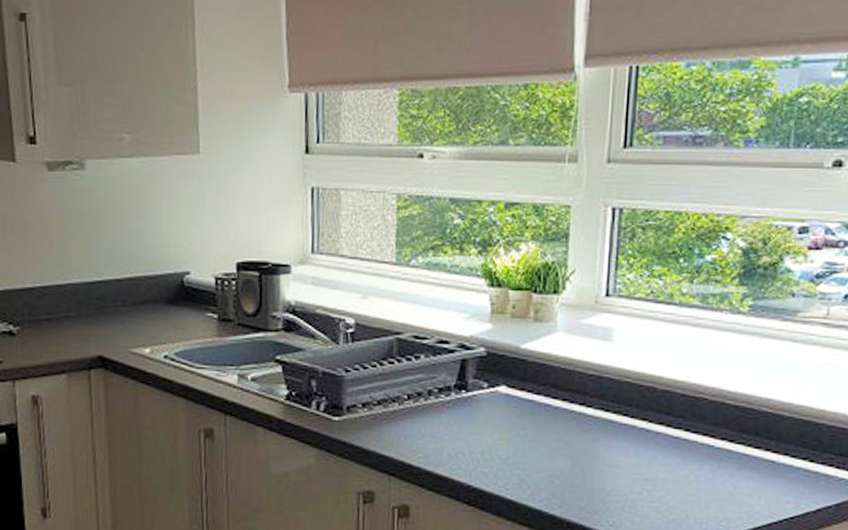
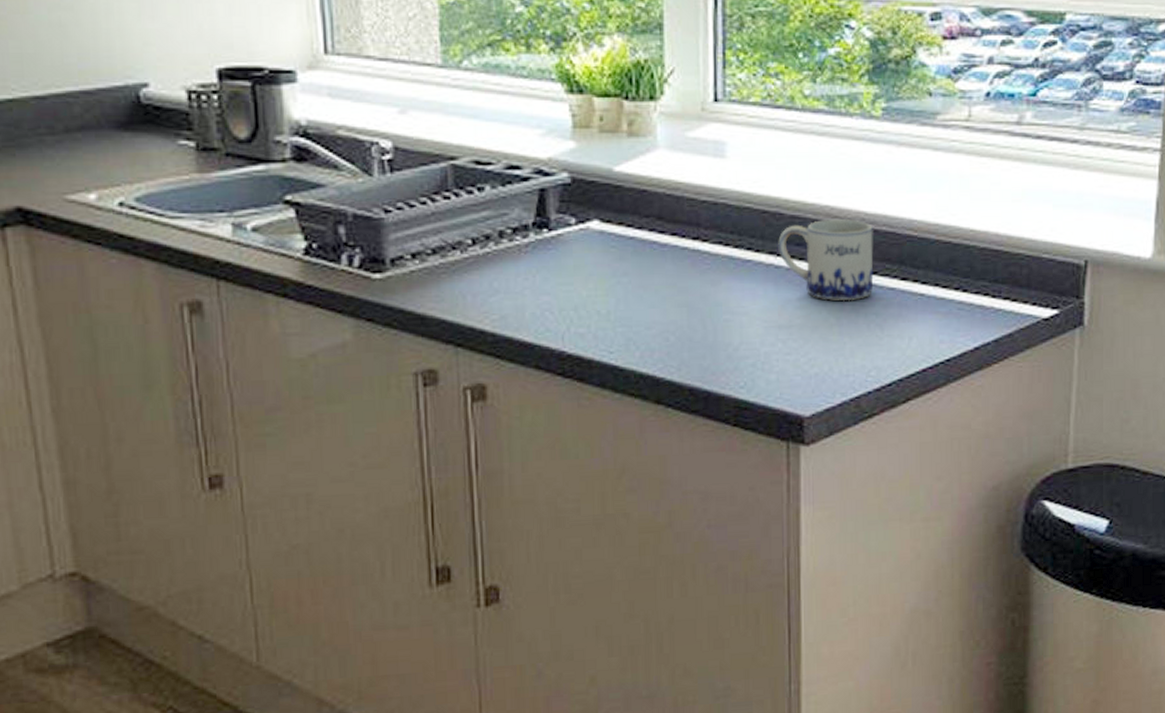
mug: none [650,394,733,463] -> present [778,218,874,302]

